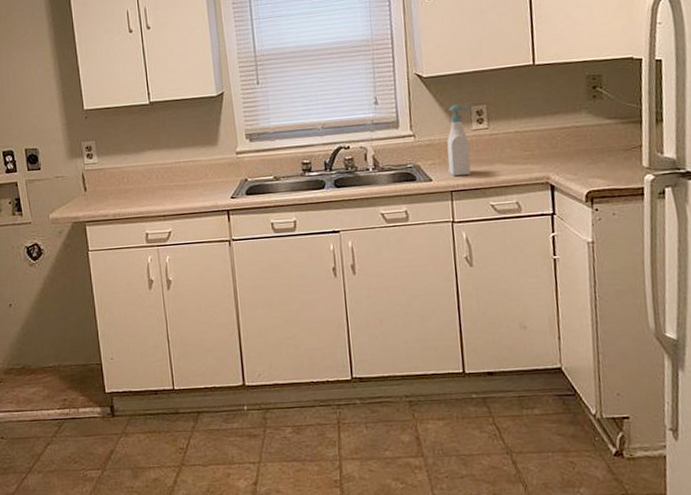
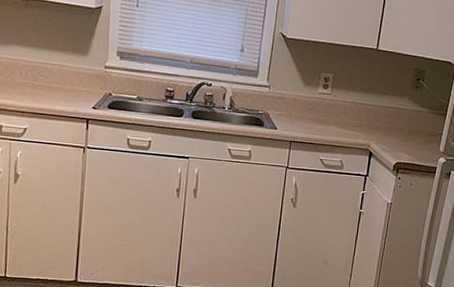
soap bottle: present [447,104,471,176] -> none [292,68,320,131]

